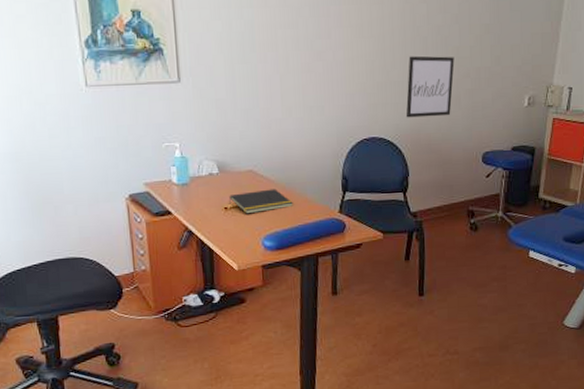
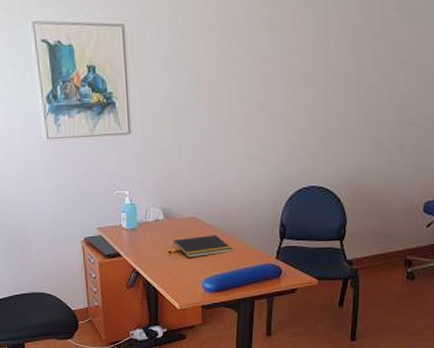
wall art: present [405,55,455,118] -> none [346,103,400,167]

